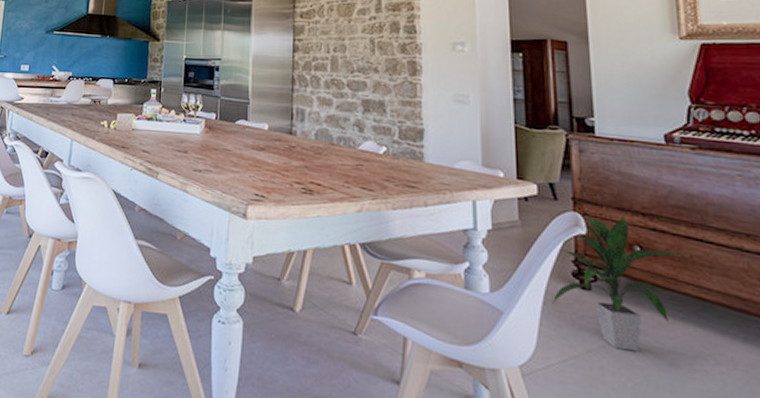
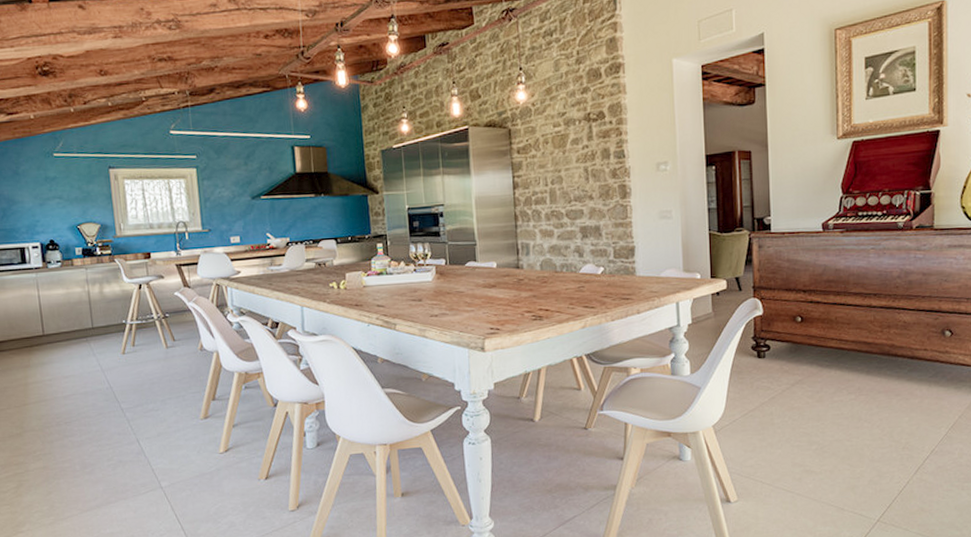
indoor plant: present [552,216,685,352] -> none [737,295,832,398]

